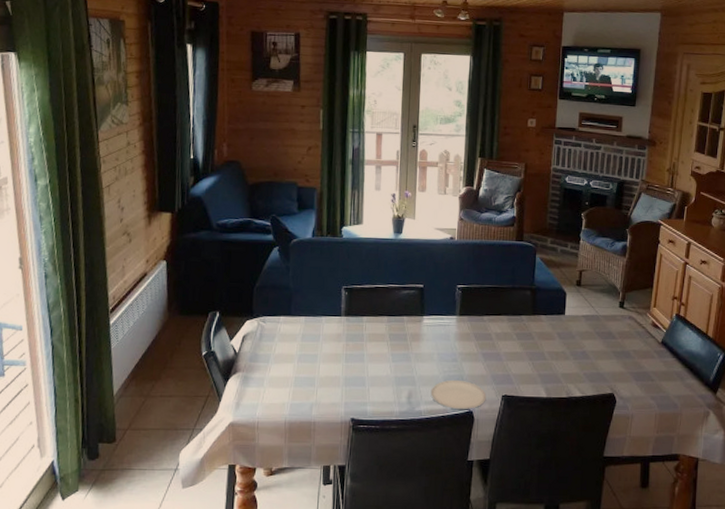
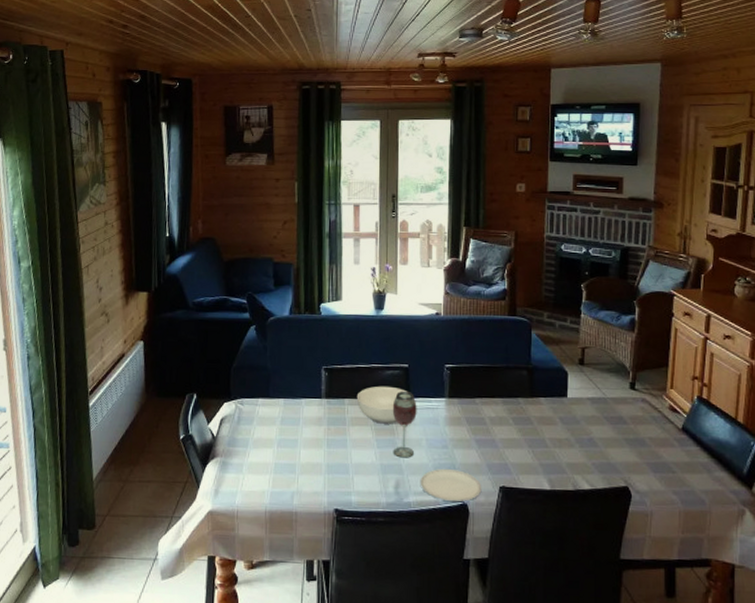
bowl: none [374,304,421,340] -> present [356,385,407,424]
wineglass: none [407,310,430,371] -> present [392,392,417,458]

